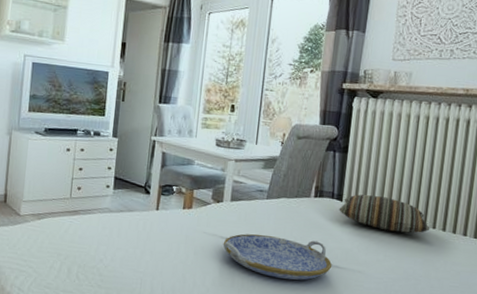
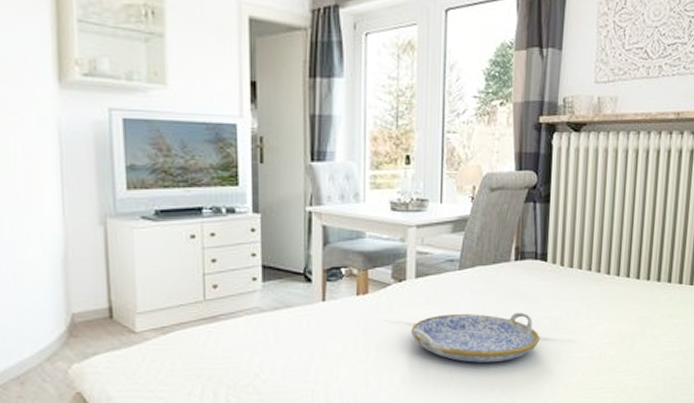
pillow: present [339,194,430,233] -> none [544,250,644,290]

